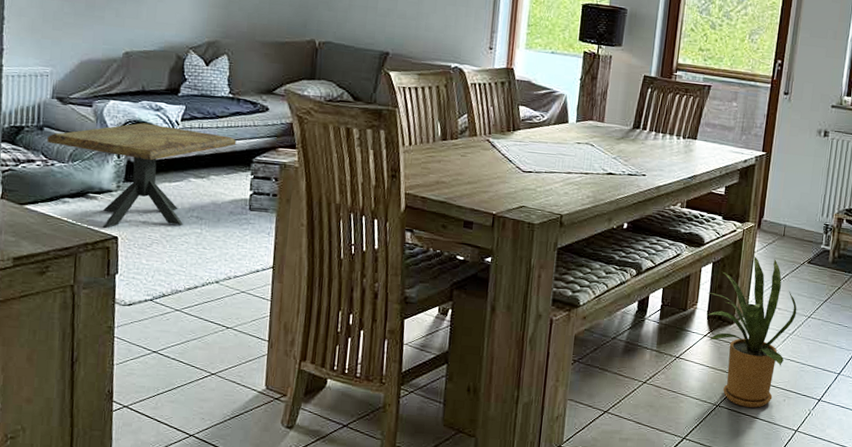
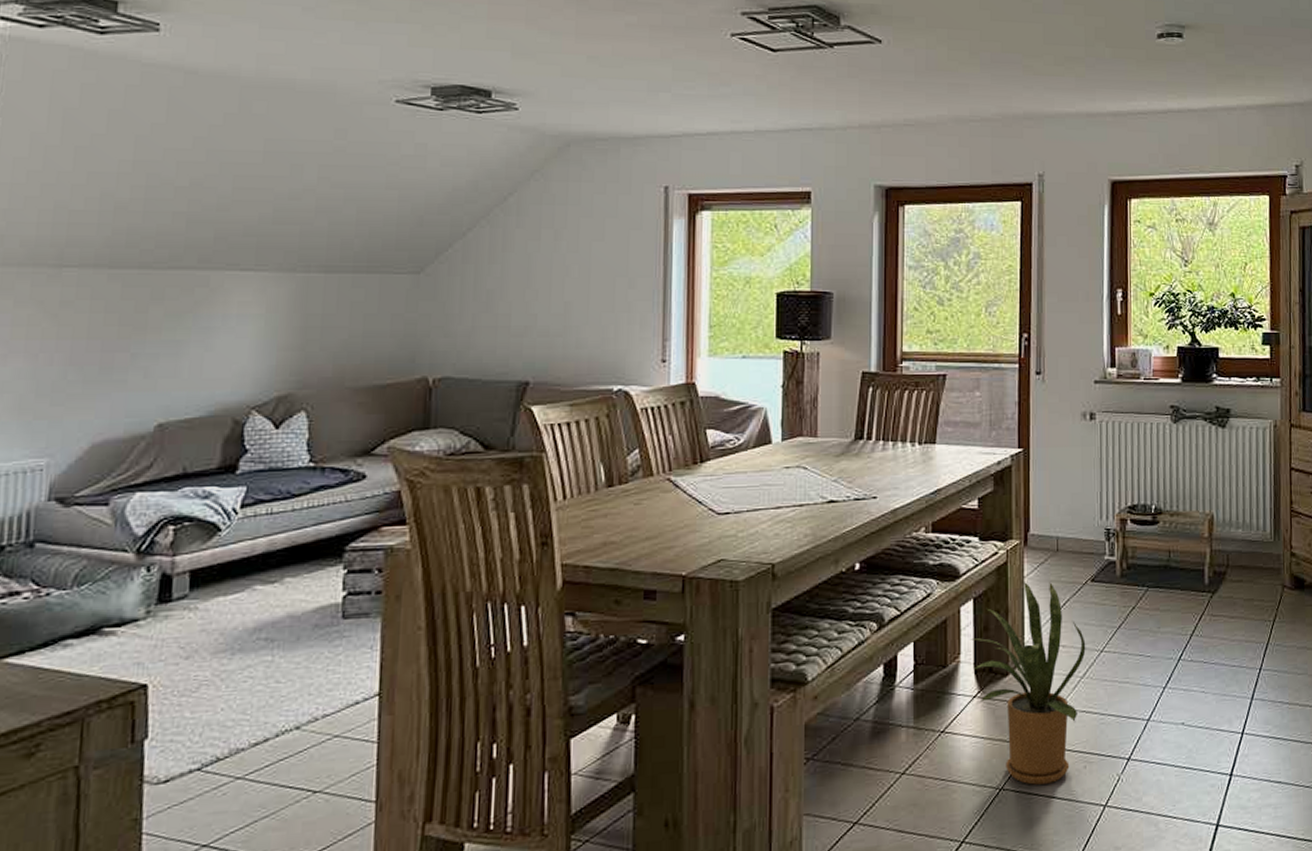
side table: present [47,122,237,228] -> none [40,517,322,674]

